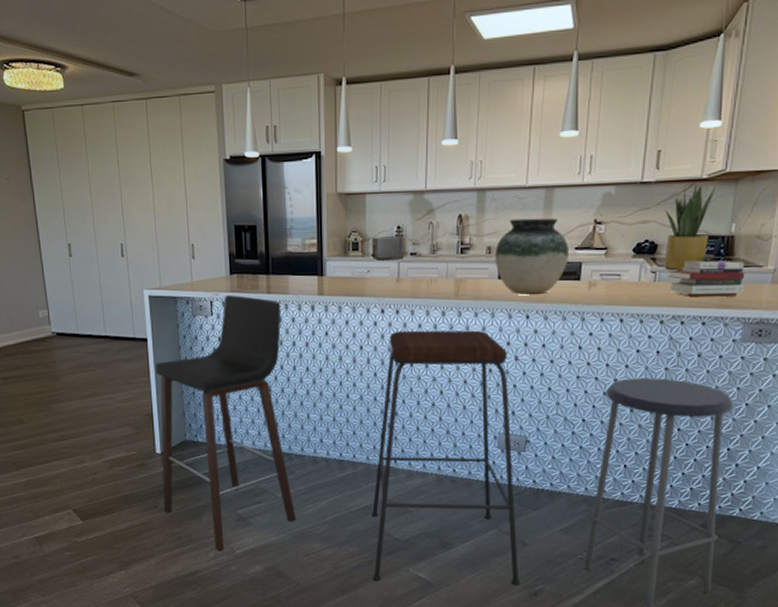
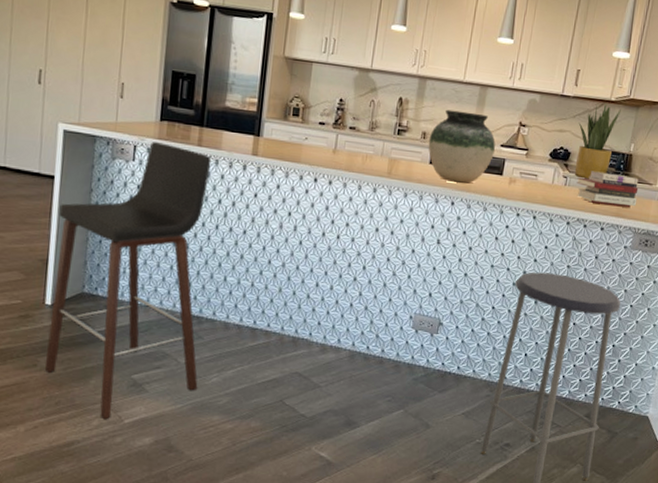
toaster: present [371,235,405,260] -> none [311,106,346,132]
bar stool: present [371,330,520,585] -> none [272,201,431,468]

